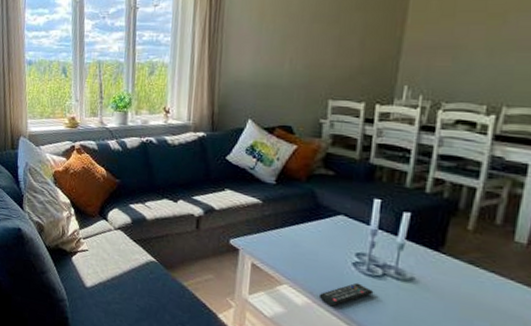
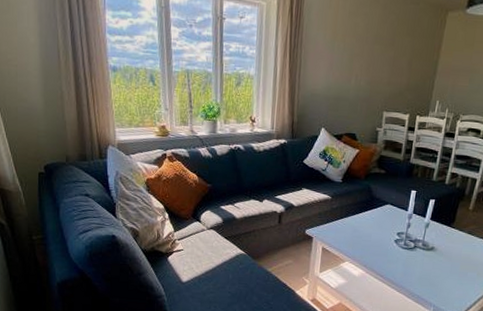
remote control: present [318,282,374,307] -> none [370,255,408,274]

